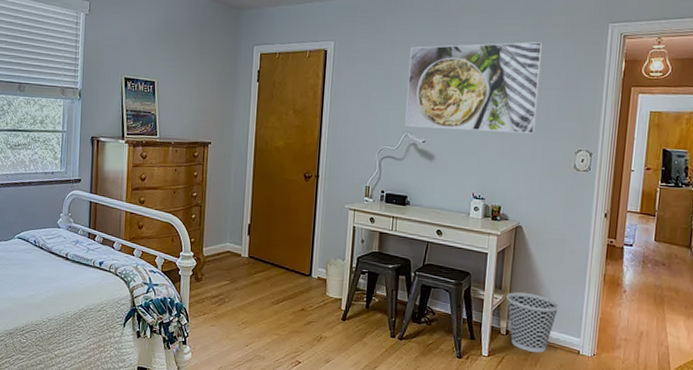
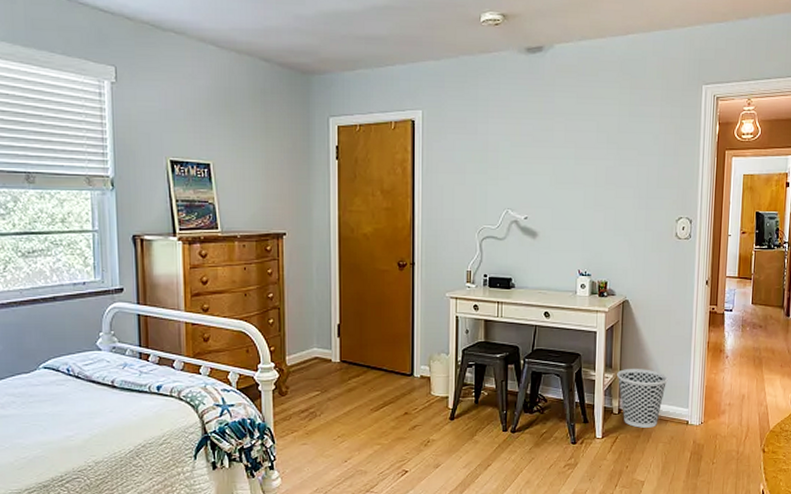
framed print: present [405,42,543,134] -> none [505,106,641,204]

